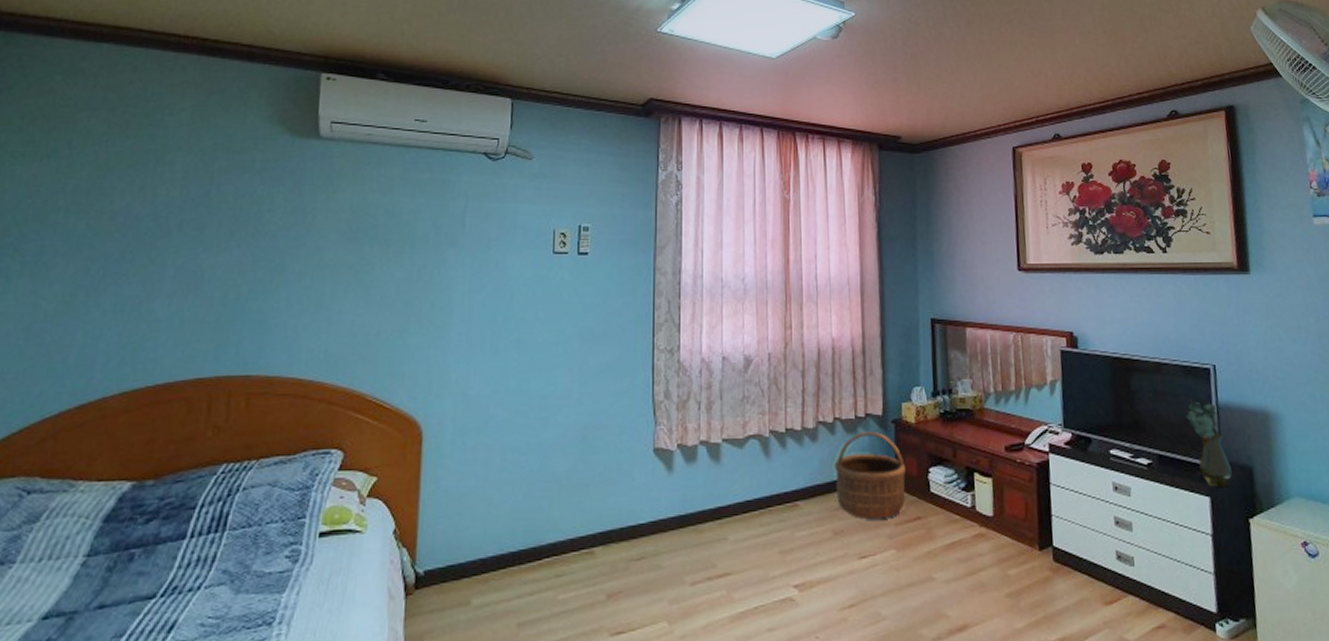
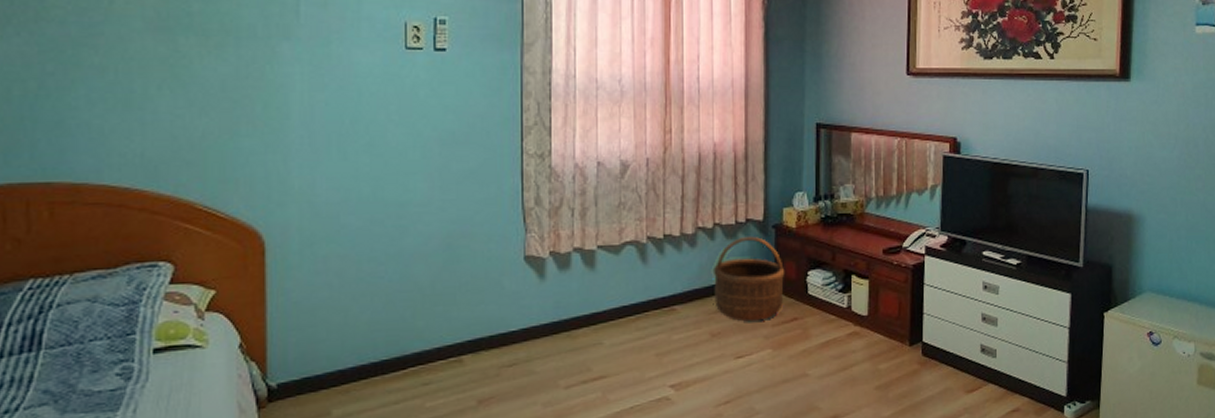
vase: present [1185,400,1233,488] -> none [1056,203,1094,285]

